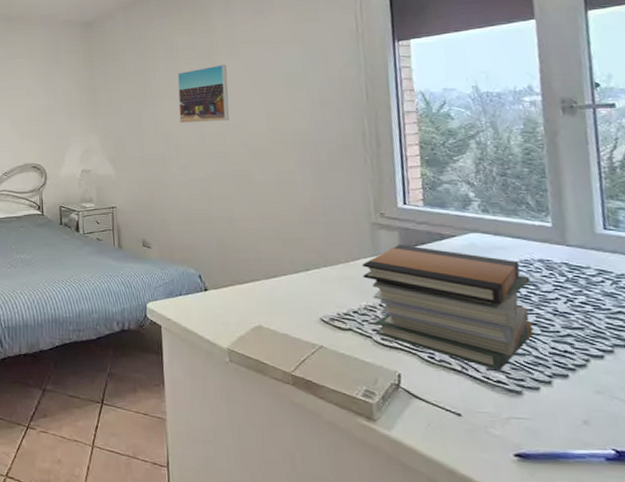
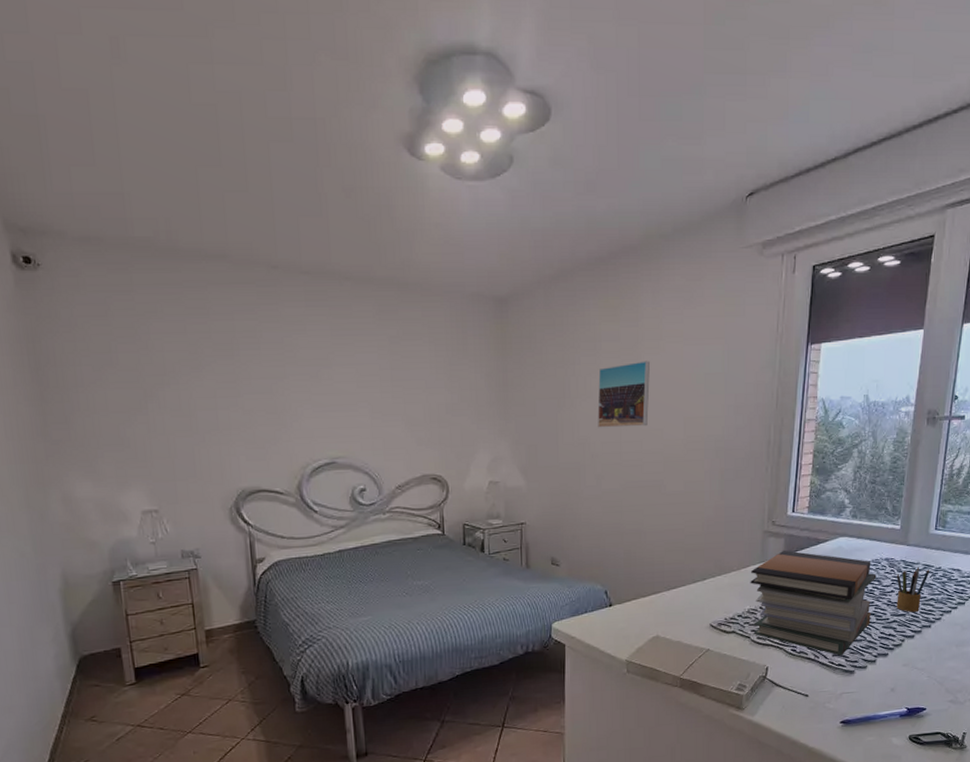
pencil box: none [559,271,609,326] -> present [896,566,930,612]

